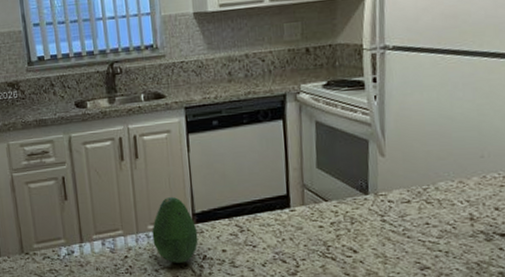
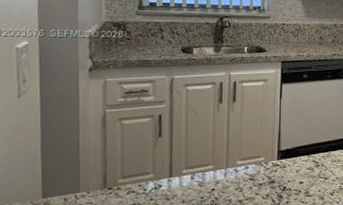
fruit: present [152,196,198,263] -> none [240,136,281,194]

